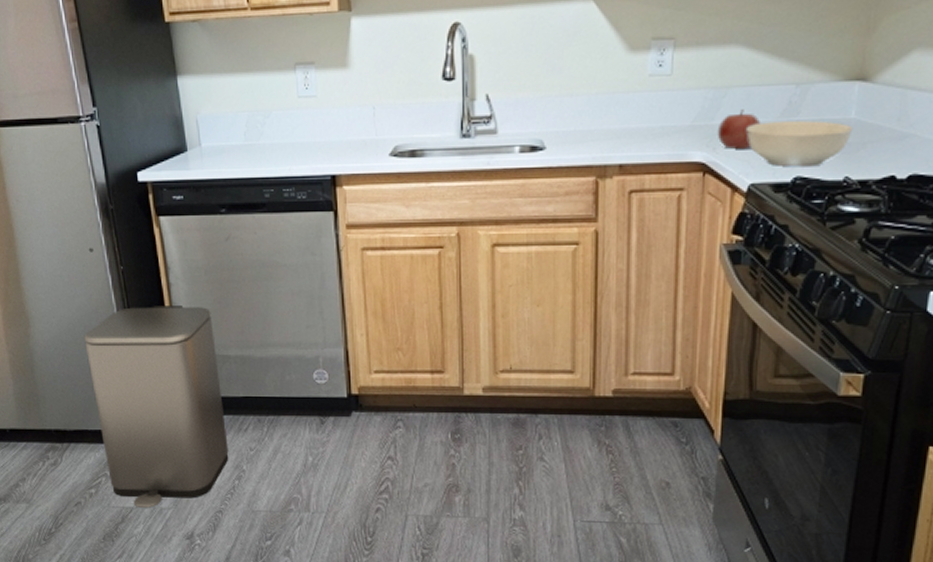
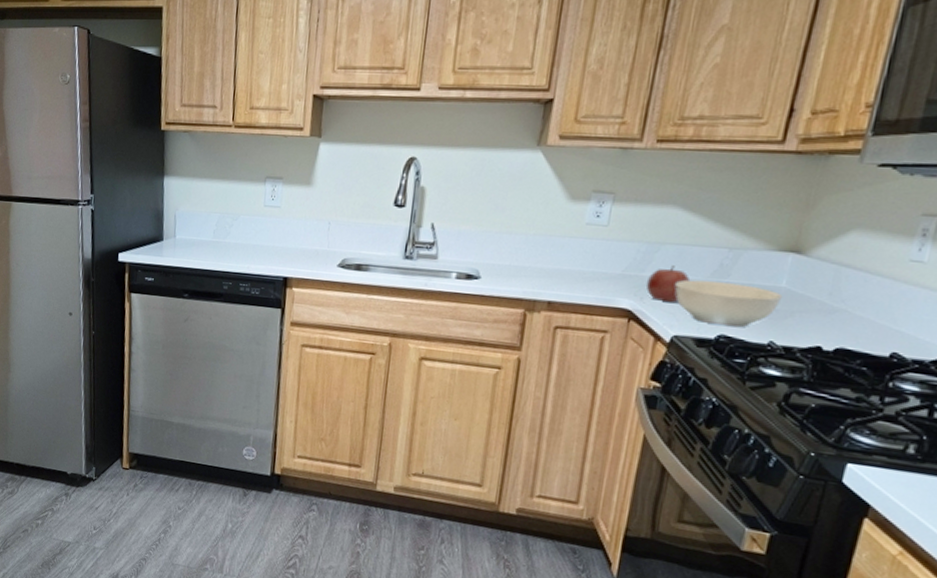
pedal bin: present [84,306,229,508] -> none [53,367,163,545]

